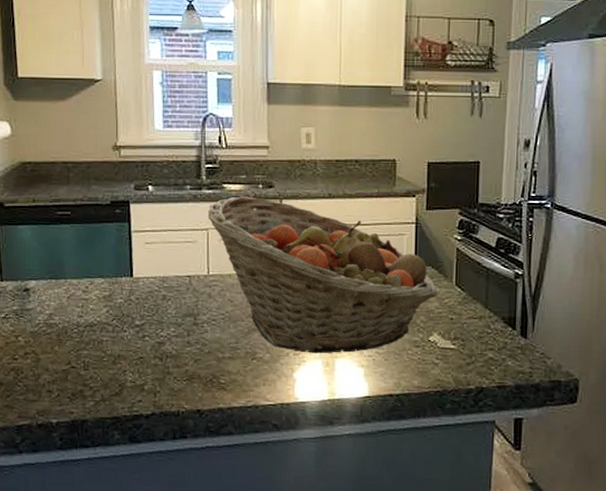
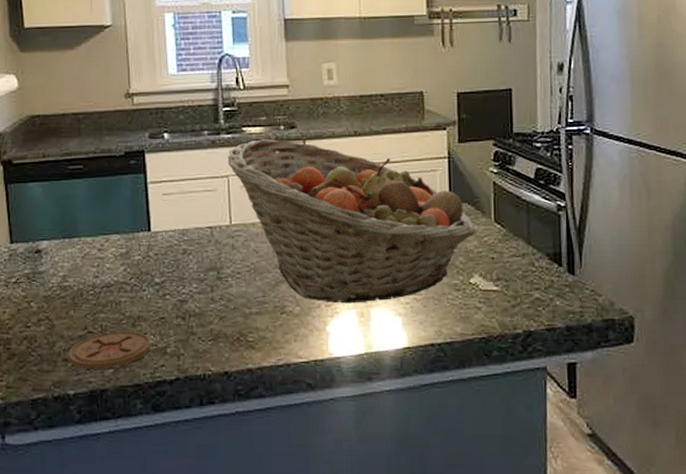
coaster: none [52,367,131,402] -> present [68,331,152,369]

